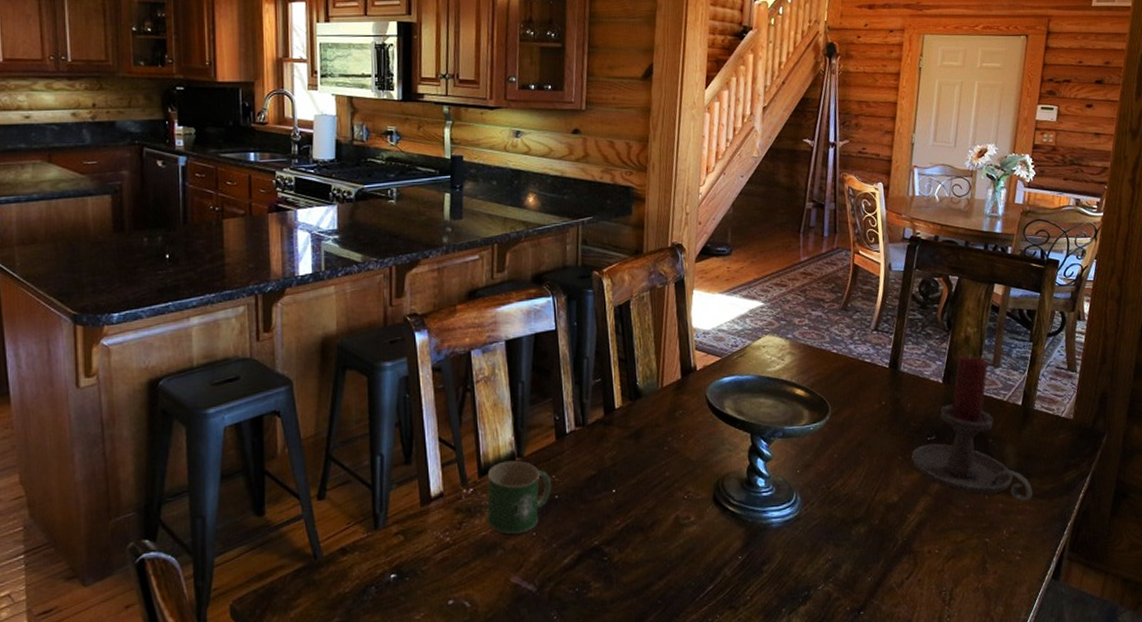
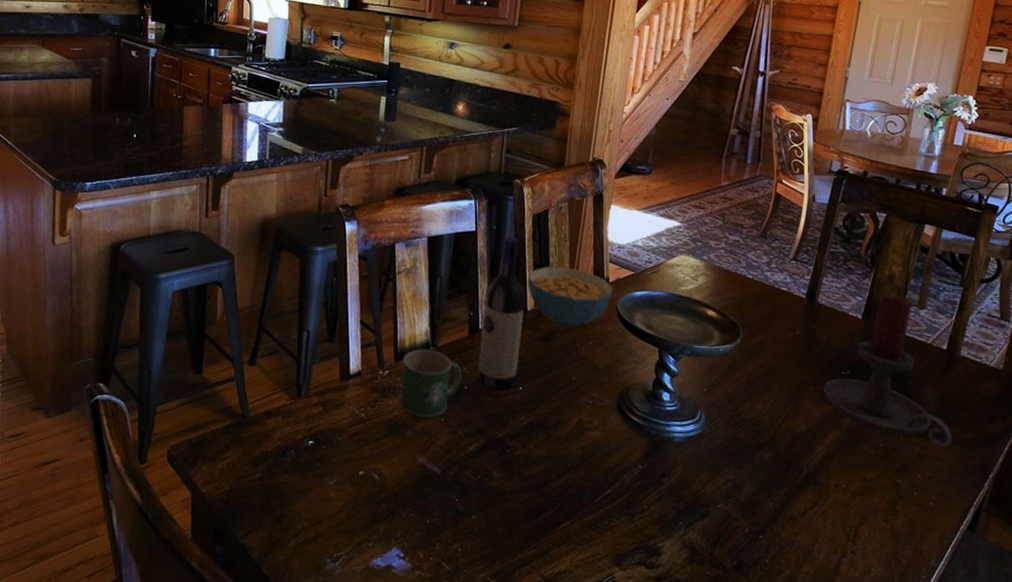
wine bottle: none [567,332,613,496] -> present [476,236,525,390]
cereal bowl: none [614,358,702,421] -> present [528,266,614,326]

